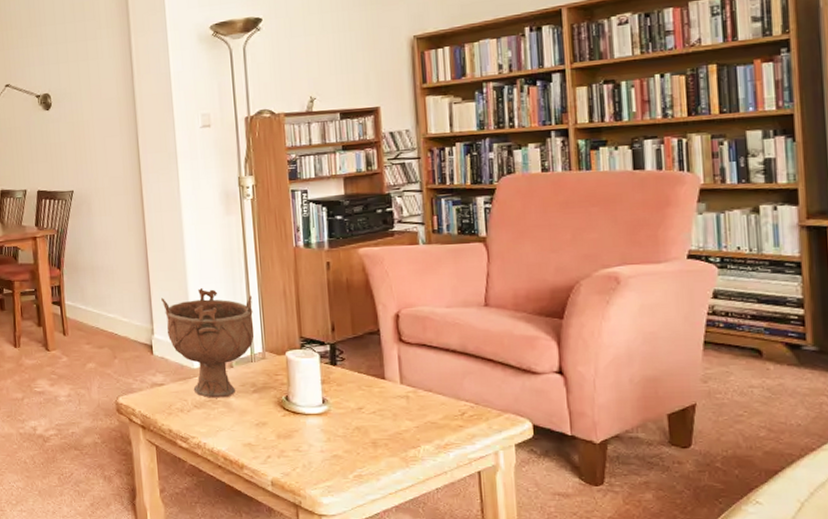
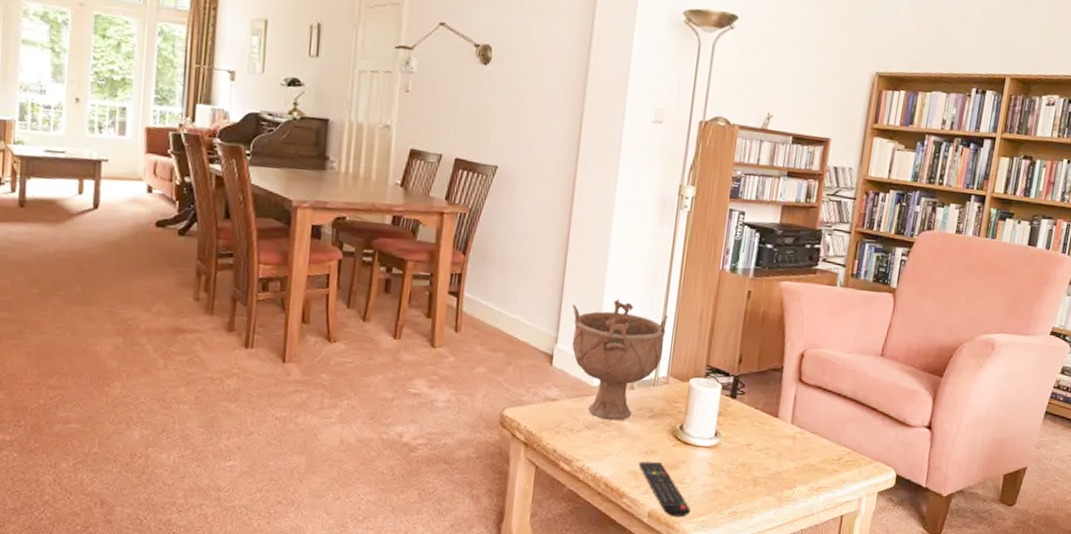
remote control: none [252,433,313,484] -> present [638,461,691,518]

